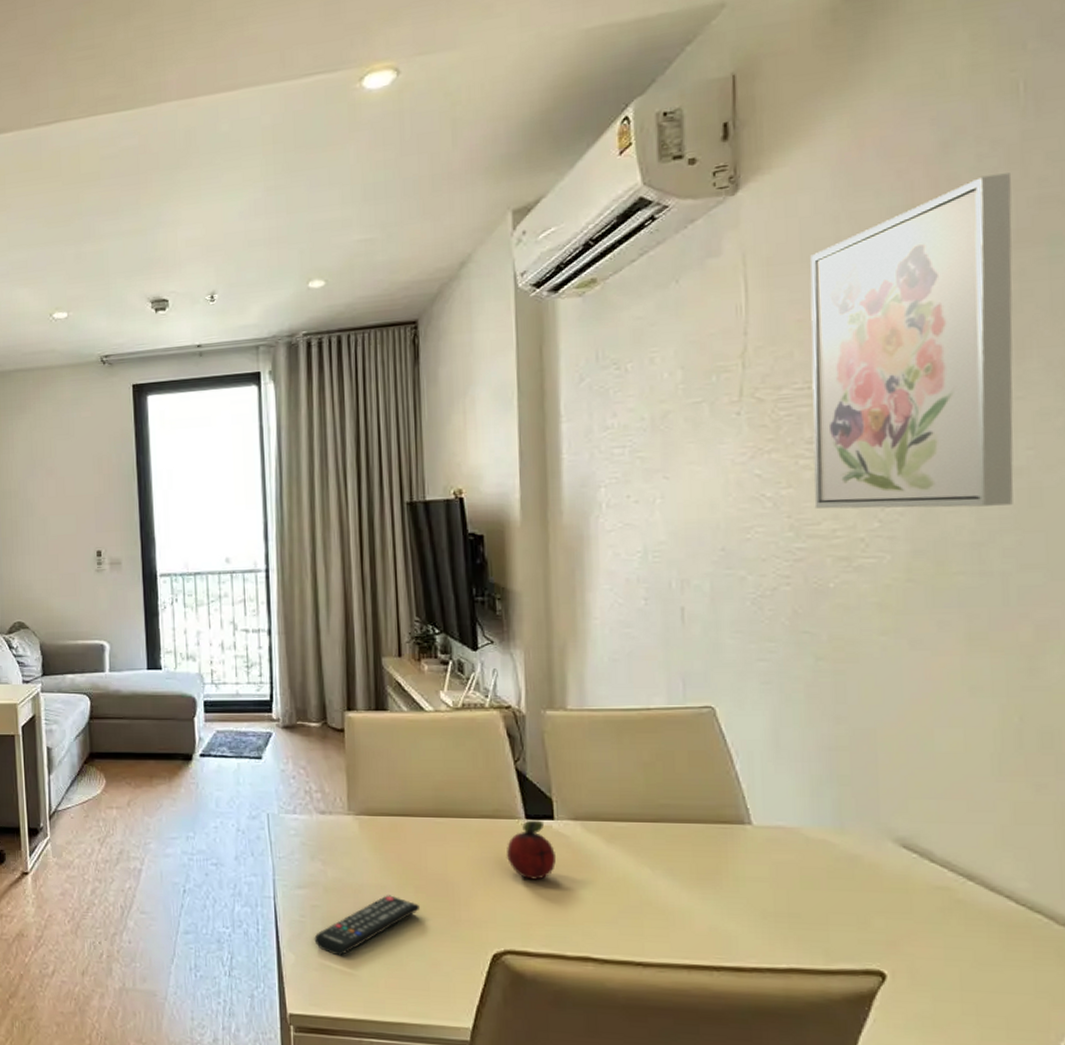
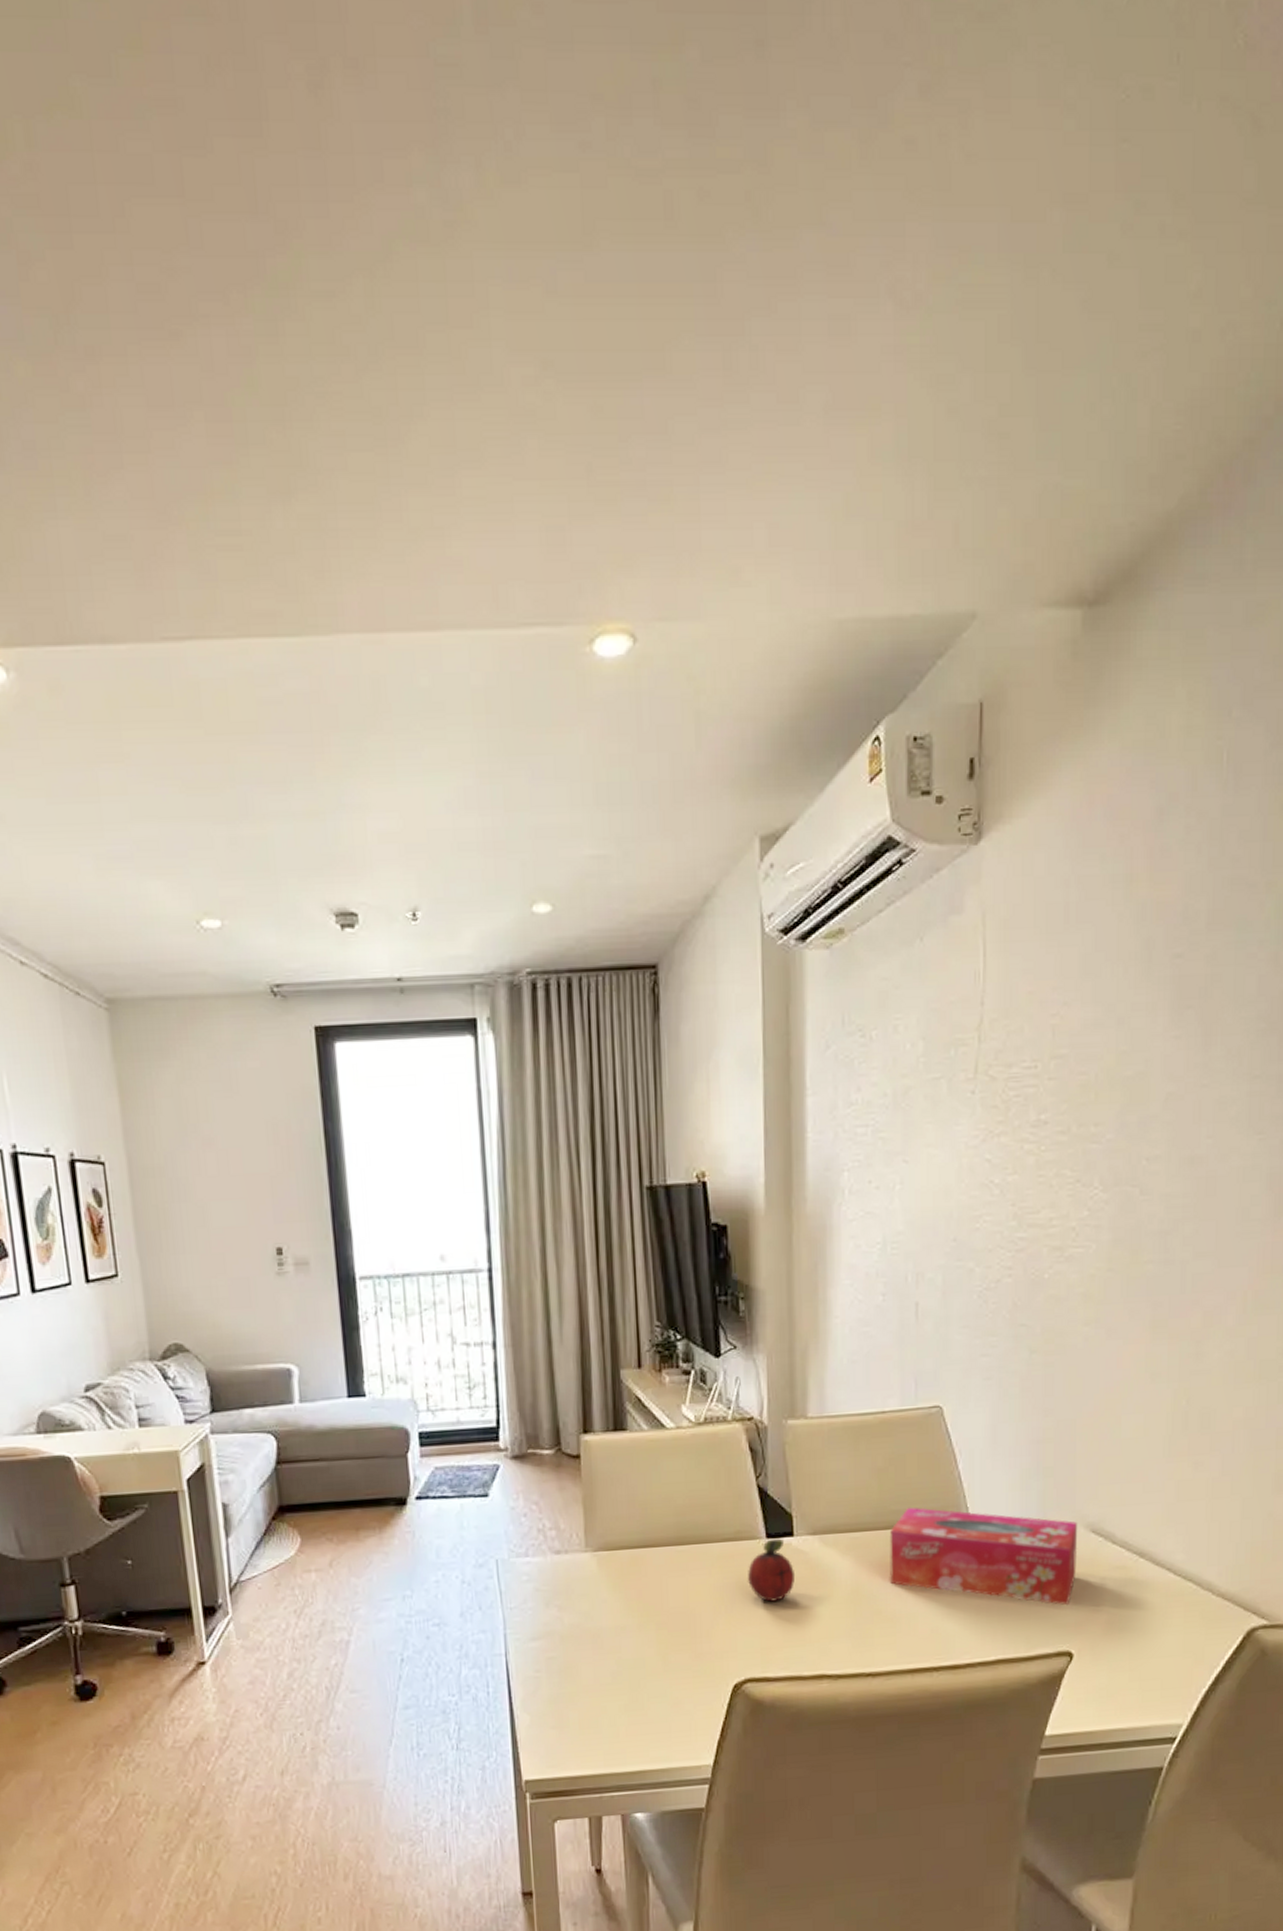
remote control: present [314,895,421,956] -> none [550,1635,662,1710]
tissue box: none [658,802,886,922] -> present [889,1507,1078,1606]
wall art: present [810,173,1014,509] -> none [1035,849,1211,1197]

